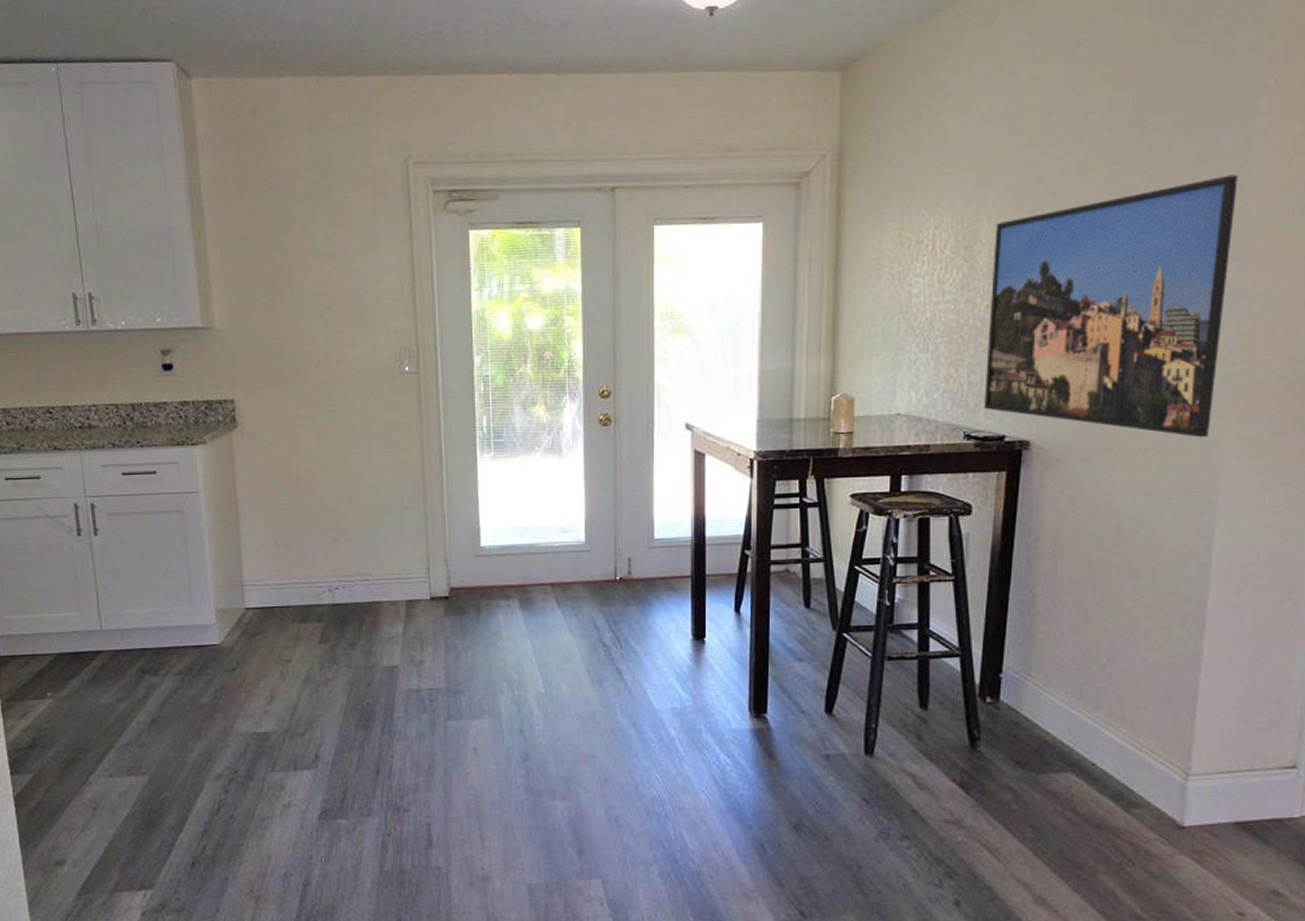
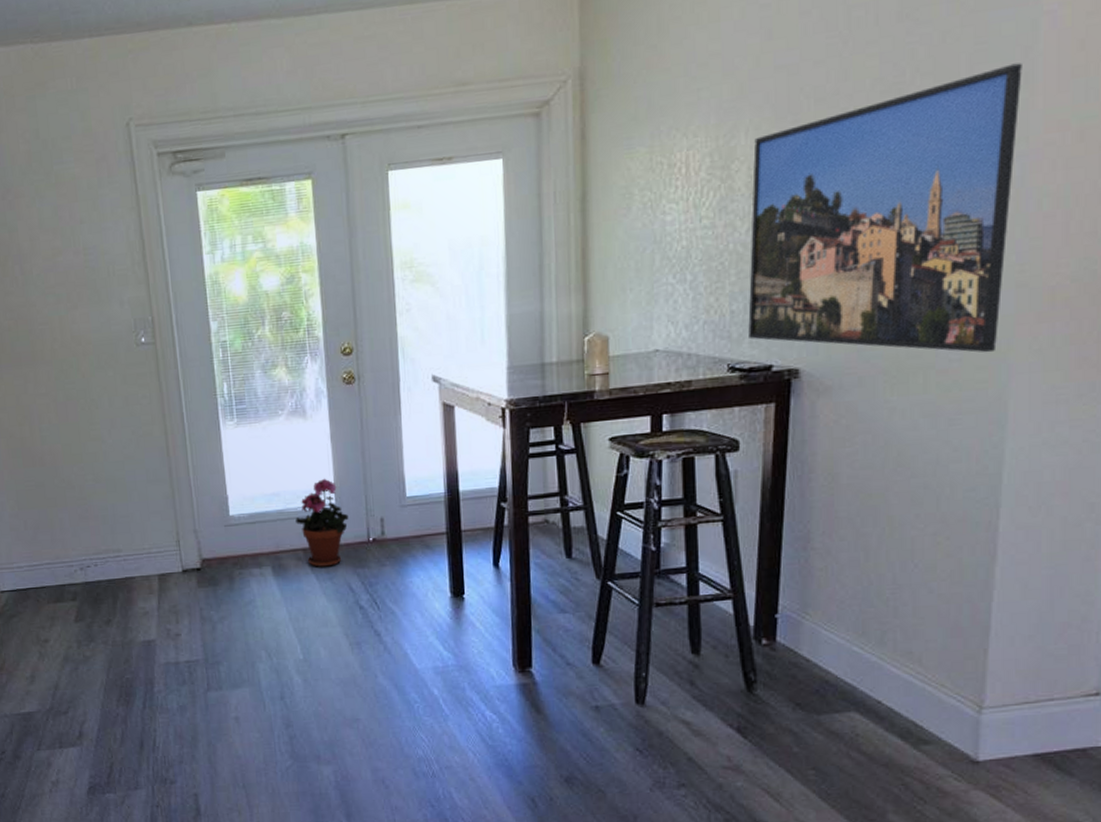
potted plant: none [545,515,597,603] -> present [296,478,349,567]

